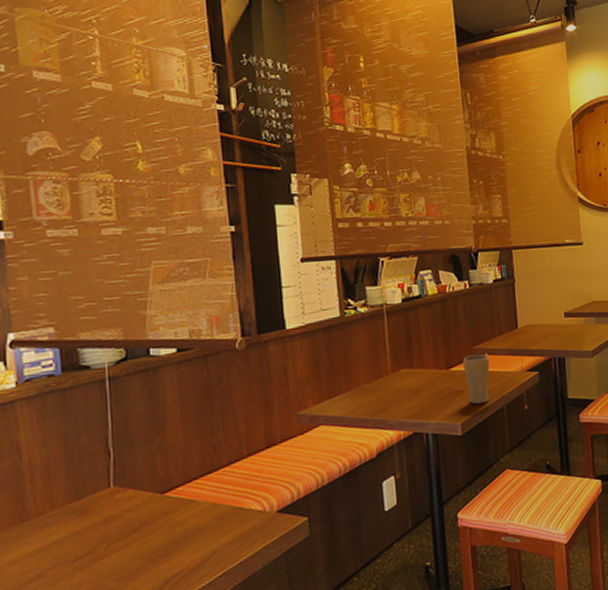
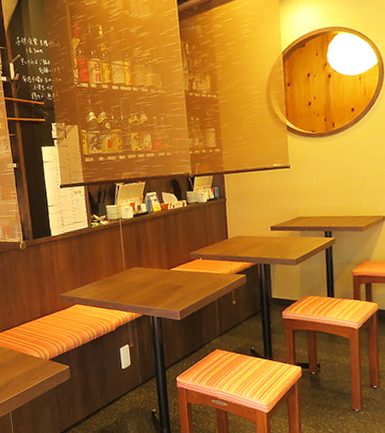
drinking glass: present [462,354,490,405] -> none [181,258,204,298]

